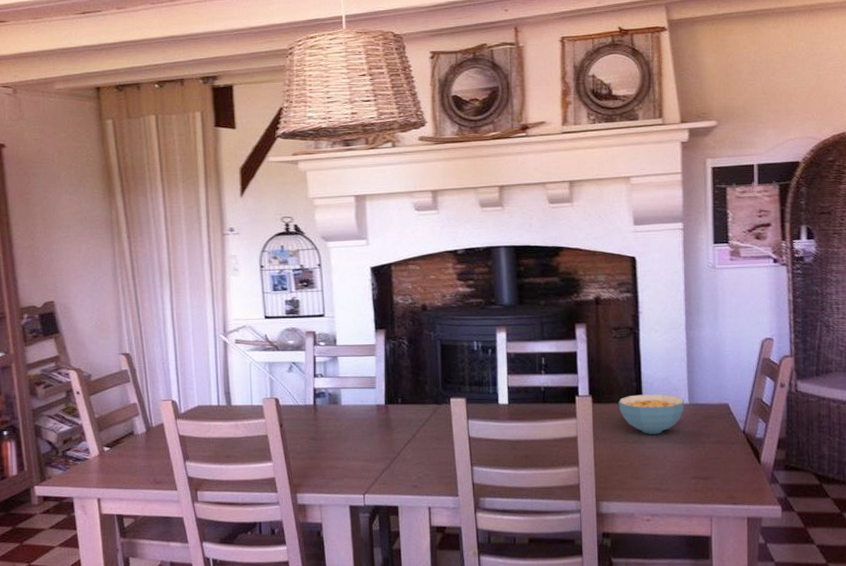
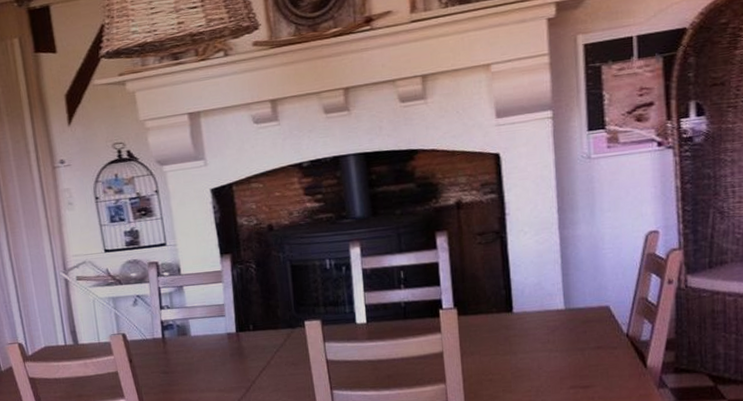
cereal bowl: present [618,394,684,434] -> none [486,300,560,345]

